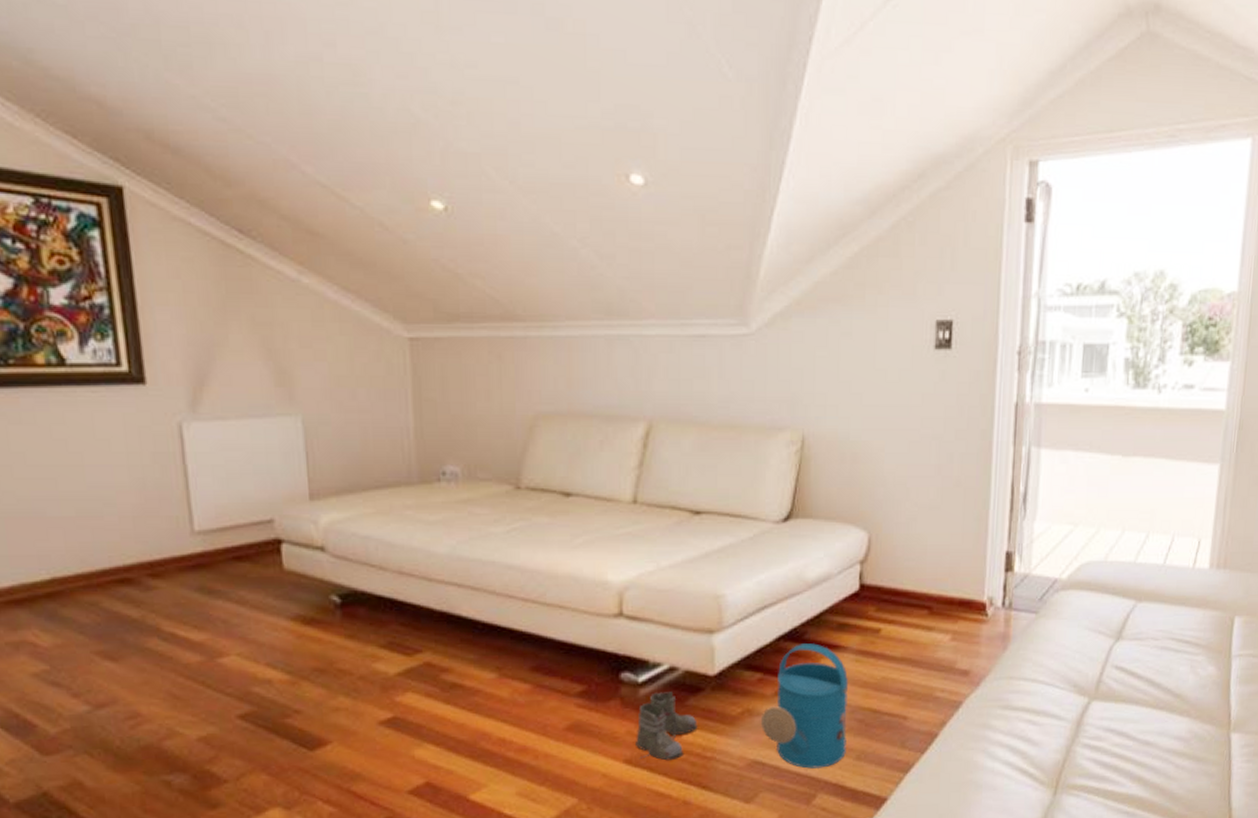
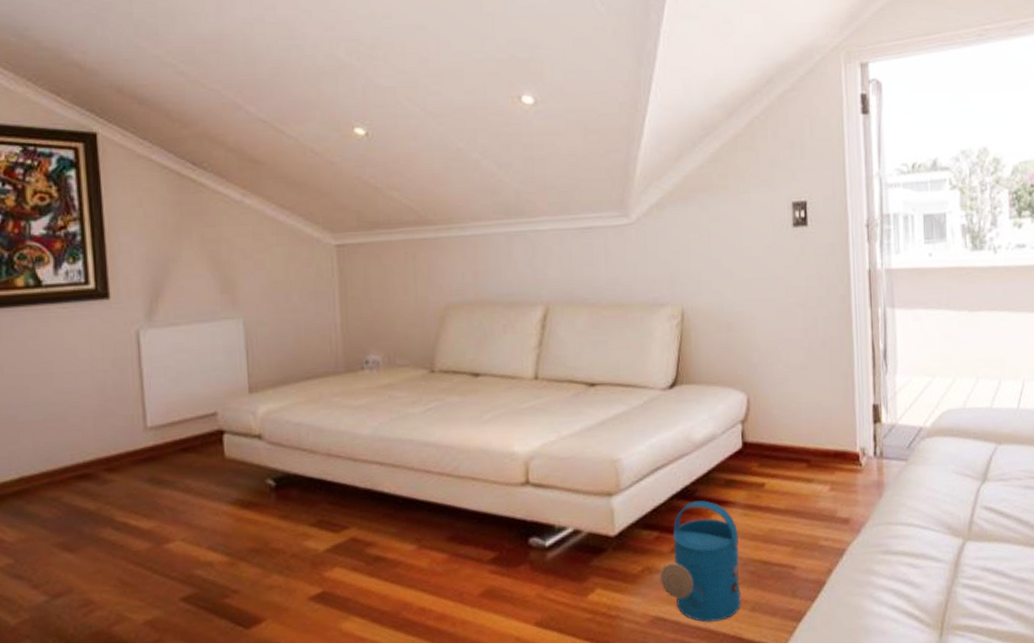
boots: present [636,692,698,761] -> none [545,554,602,622]

